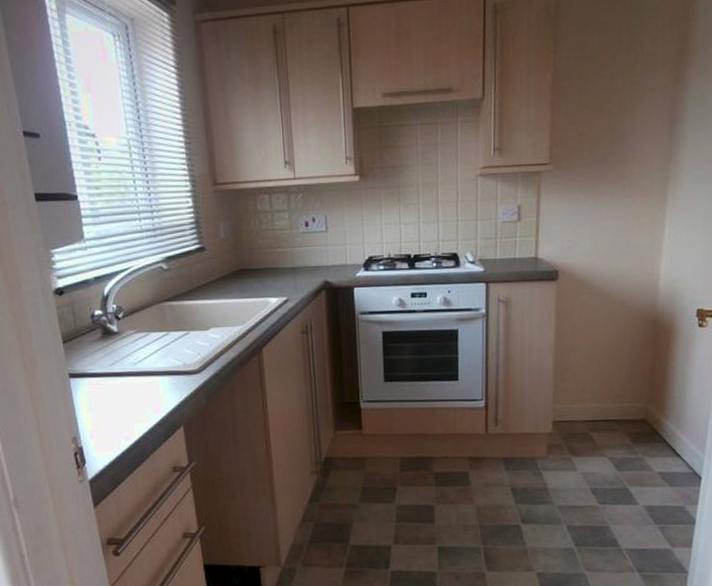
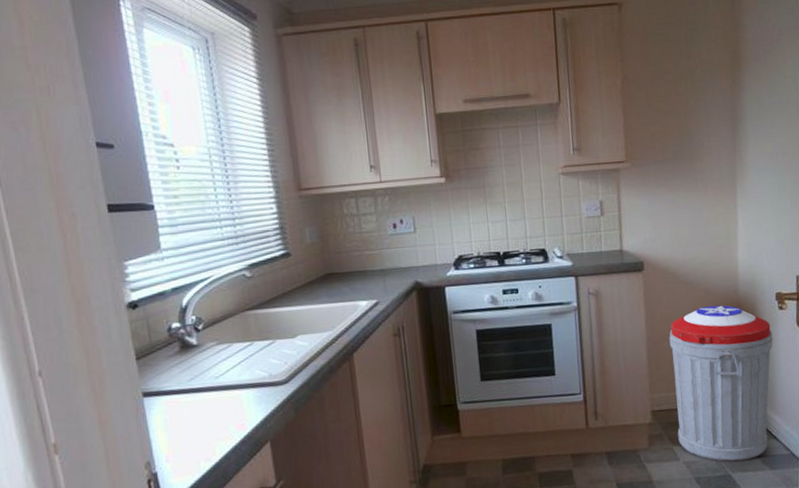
trash can: none [578,319,688,476] -> present [669,305,773,462]

